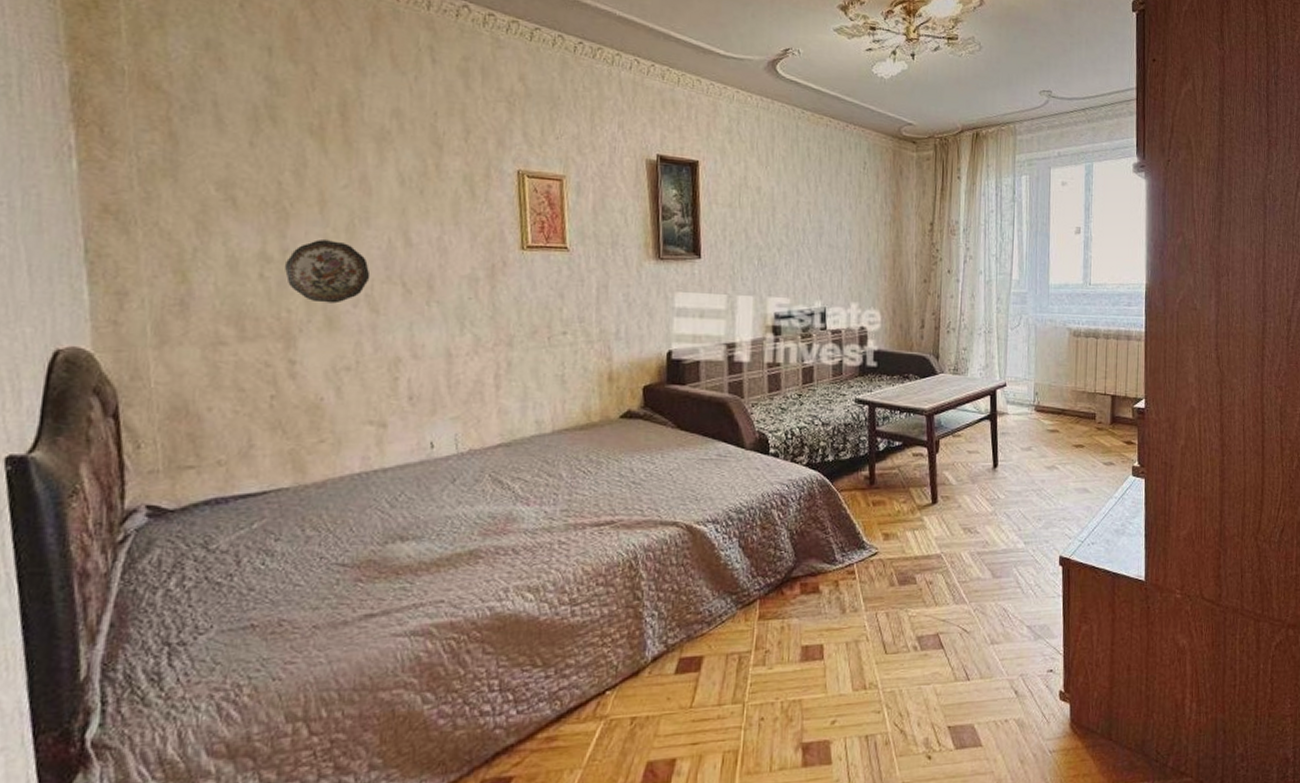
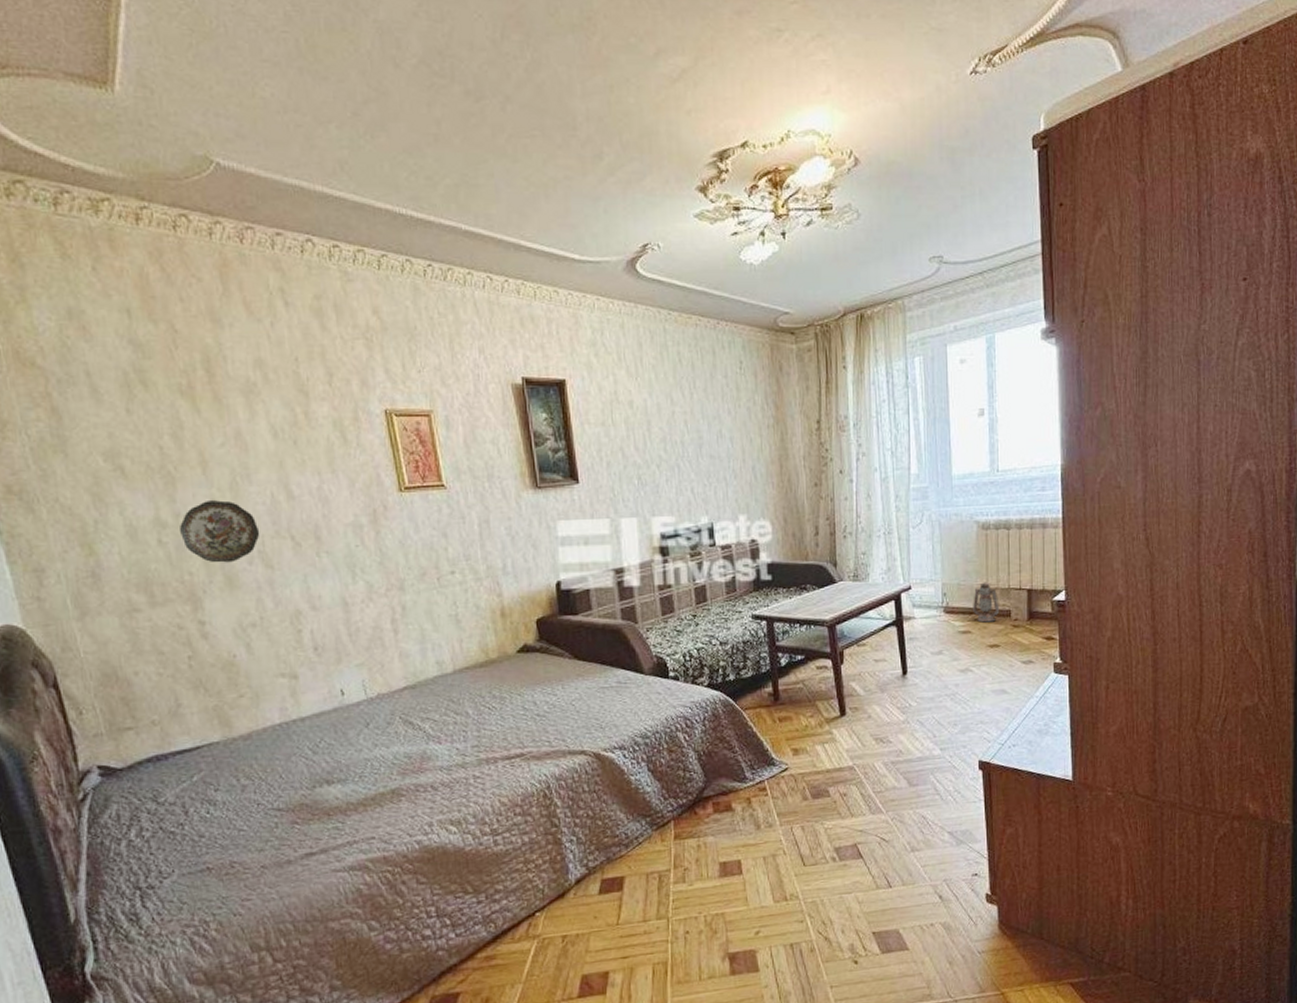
lantern: none [1061,385,1086,423] -> present [973,582,1000,623]

